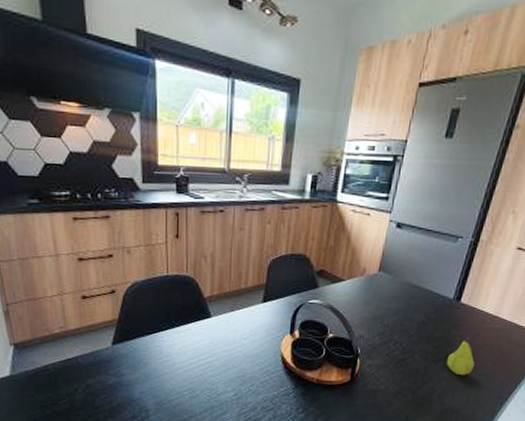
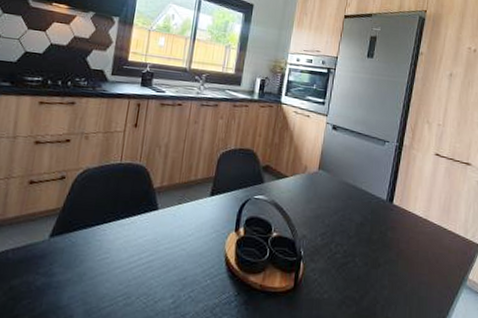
fruit: present [446,337,475,375] -> none [386,241,413,283]

